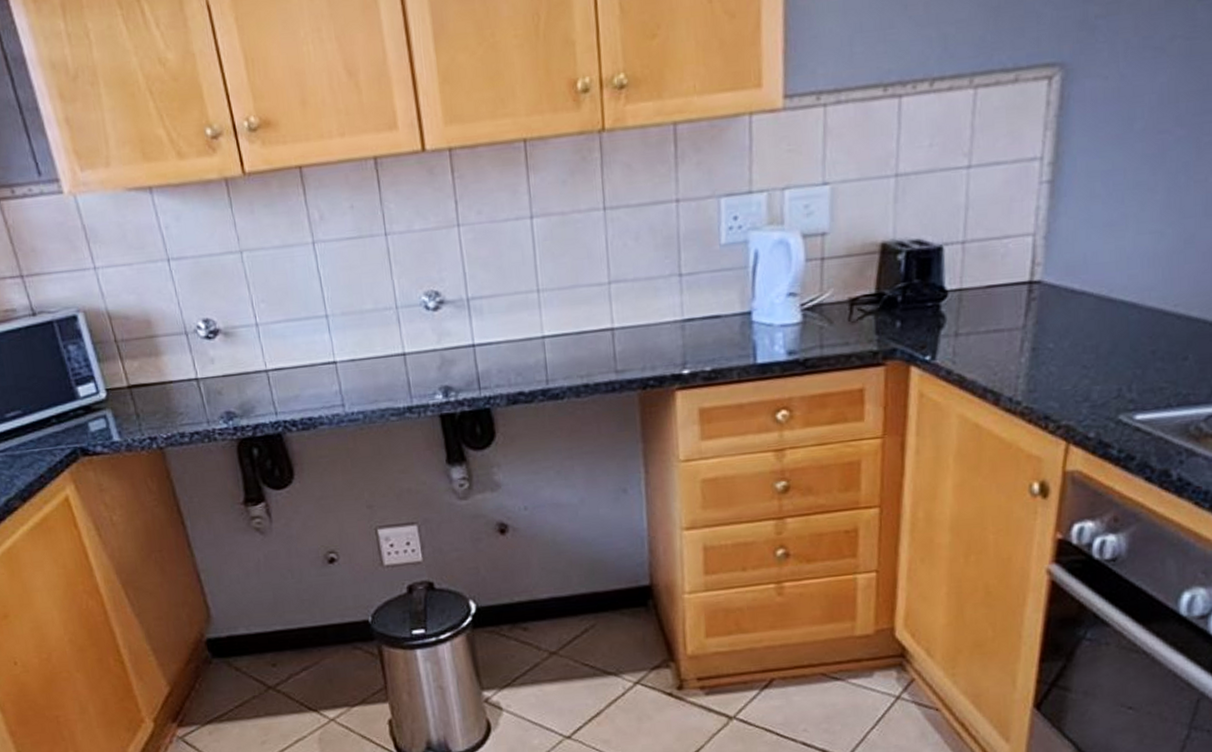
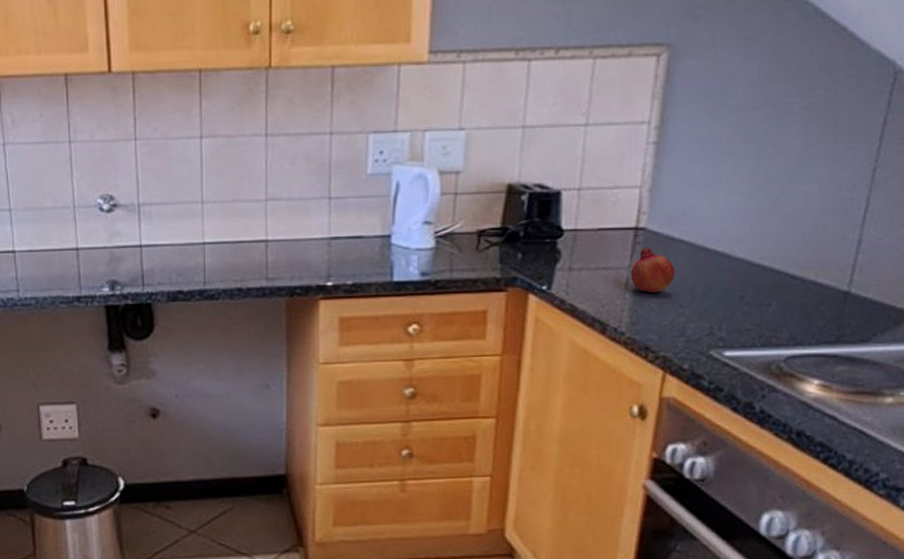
fruit: none [1026,303,1077,355] -> present [631,247,675,294]

